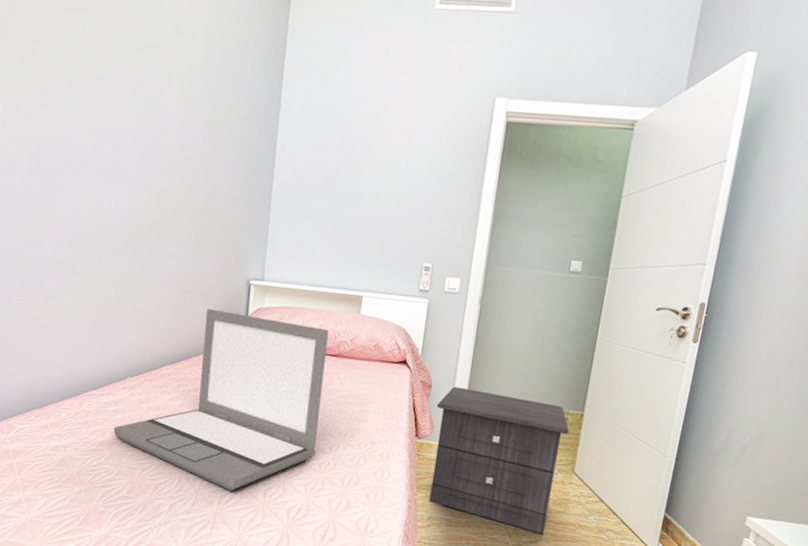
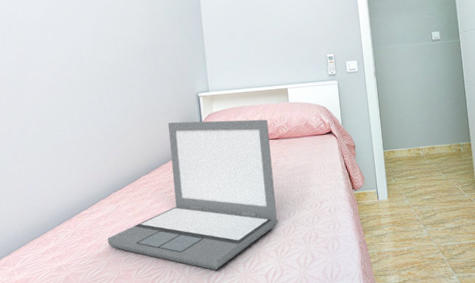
nightstand: present [429,386,570,535] -> none [363,141,468,246]

